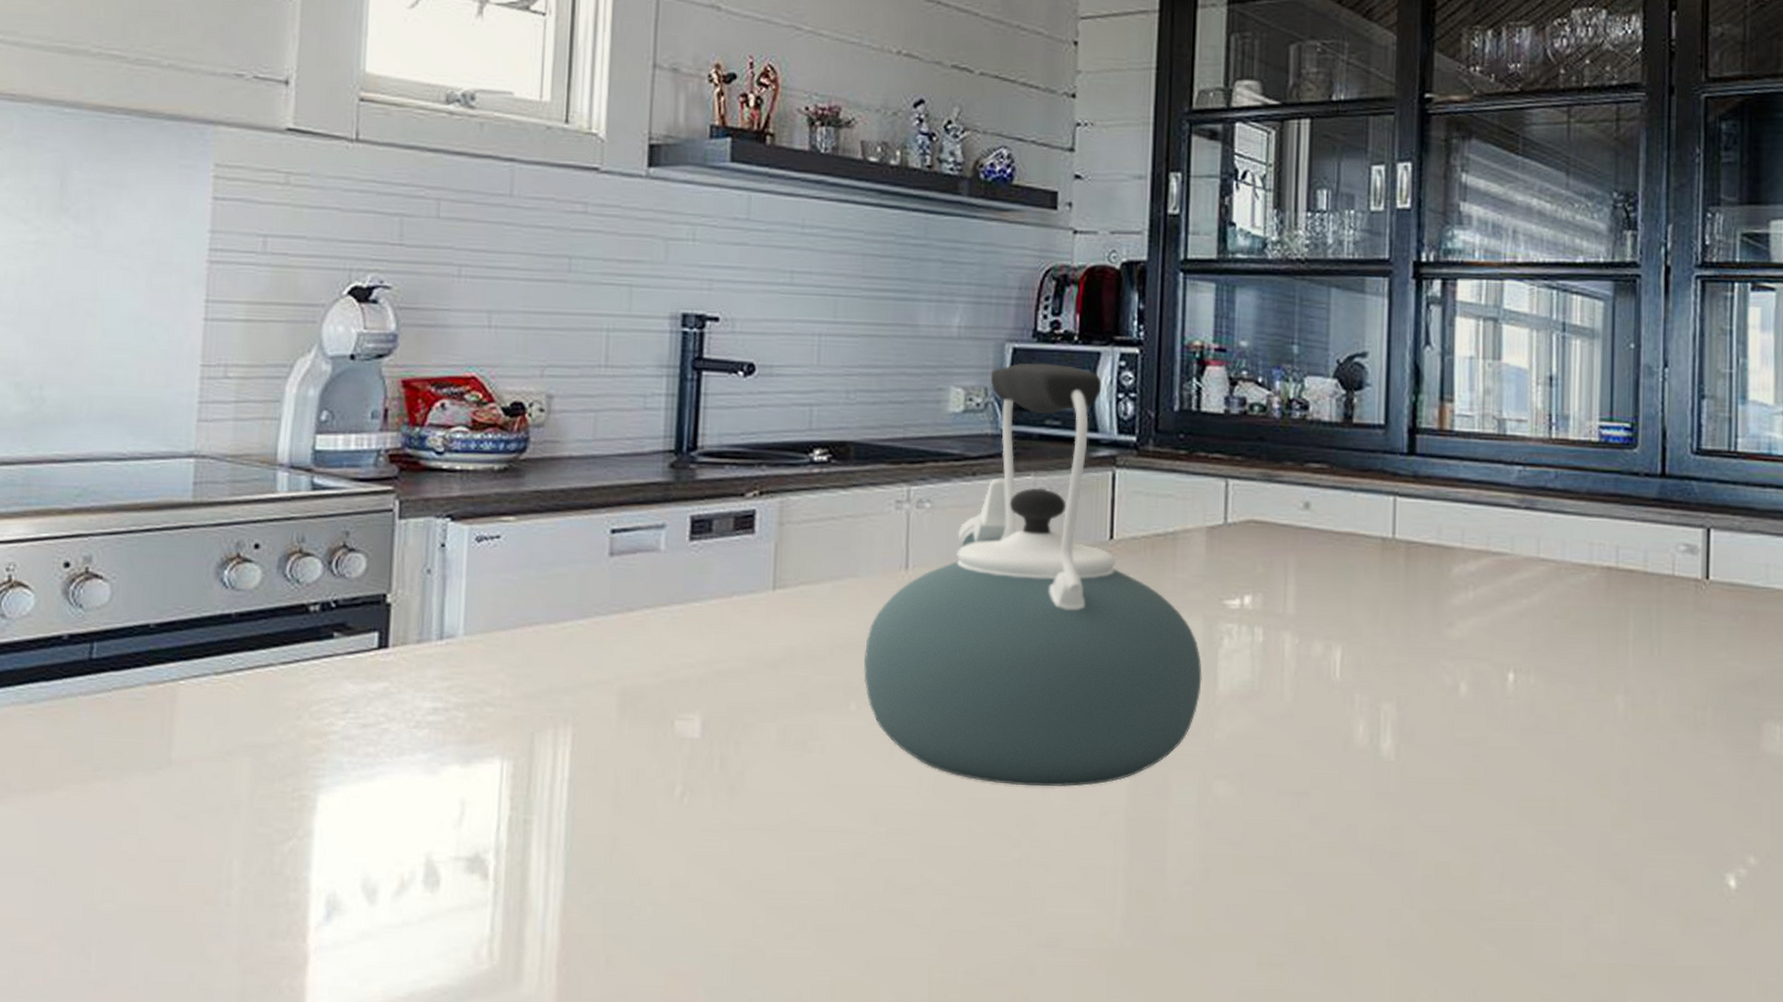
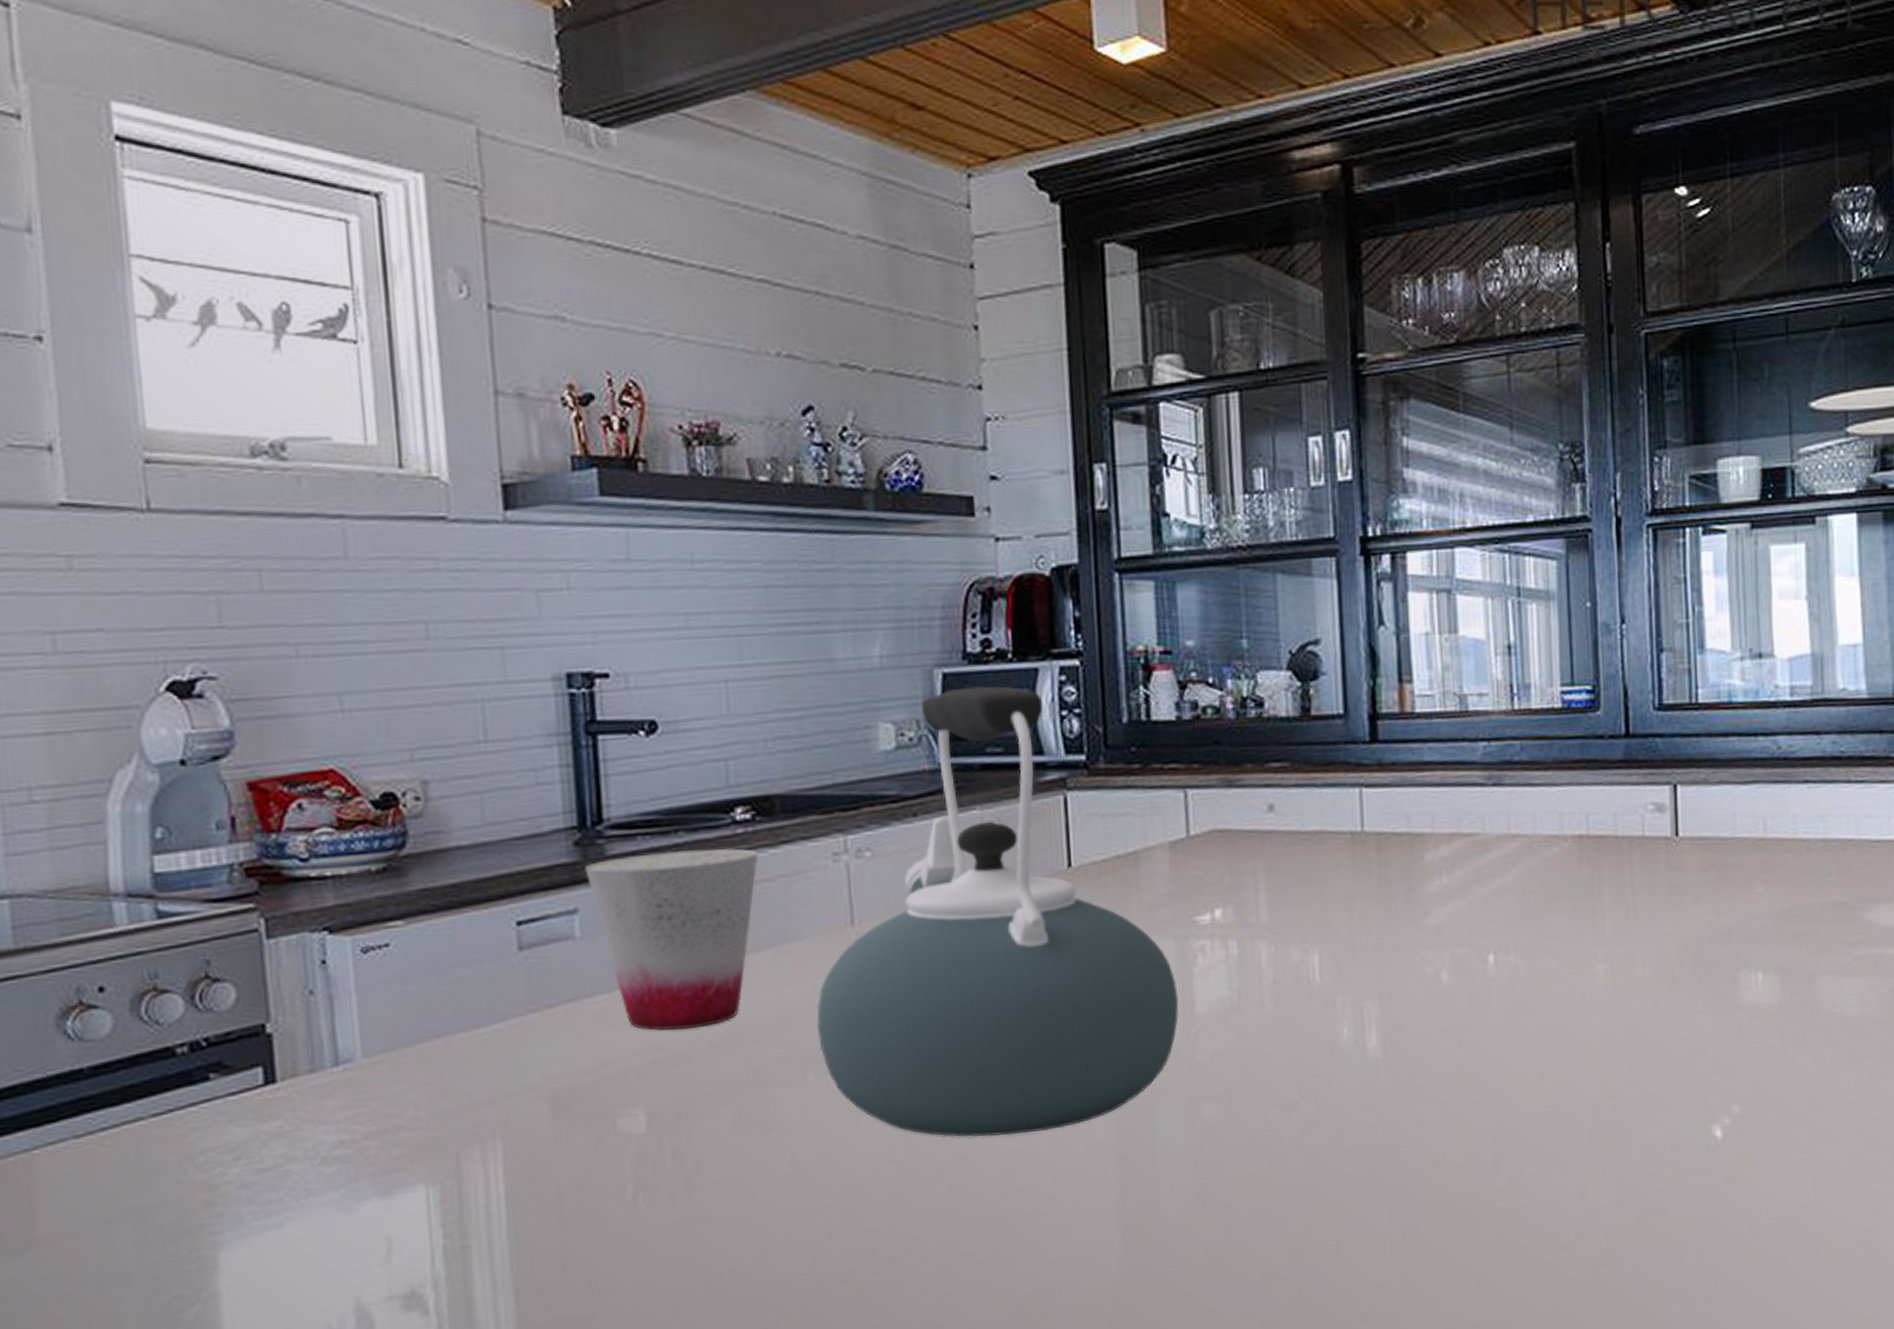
cup: none [676,481,830,647] -> present [585,848,759,1031]

